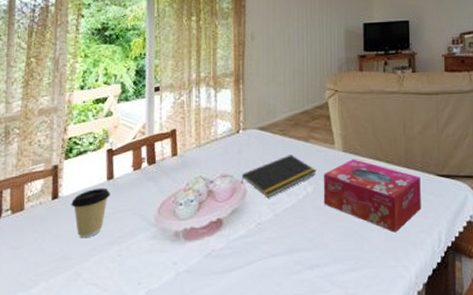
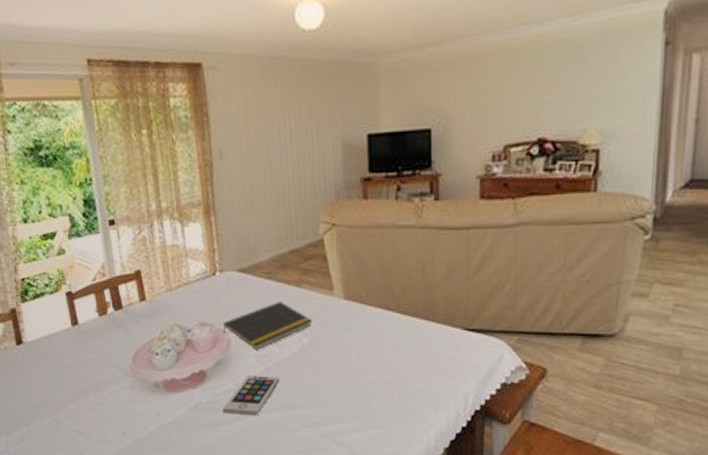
coffee cup: present [71,187,110,239] -> none [37,334,78,386]
smartphone: none [233,222,287,261] -> present [221,376,280,416]
tissue box: present [323,159,421,233] -> none [320,308,444,393]

